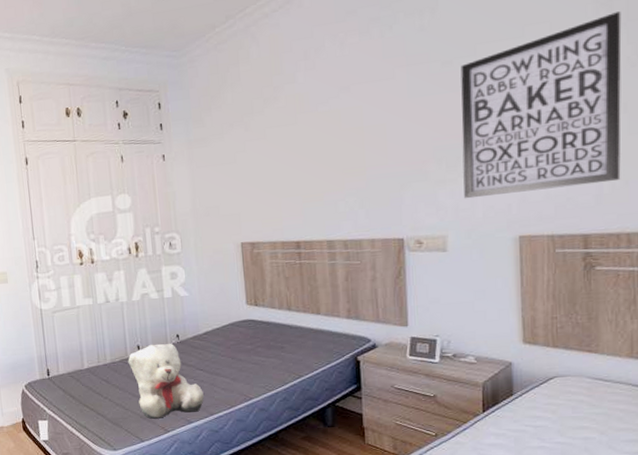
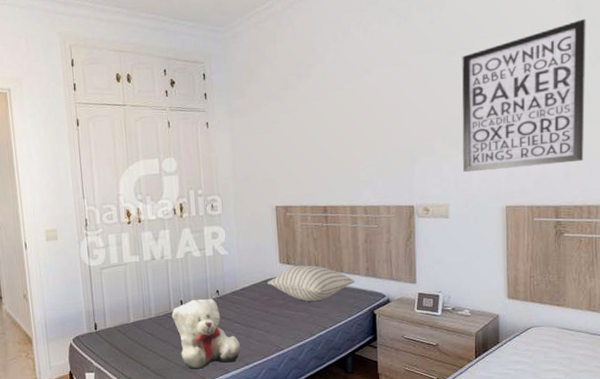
pillow: none [232,306,334,347] -> present [267,265,355,302]

